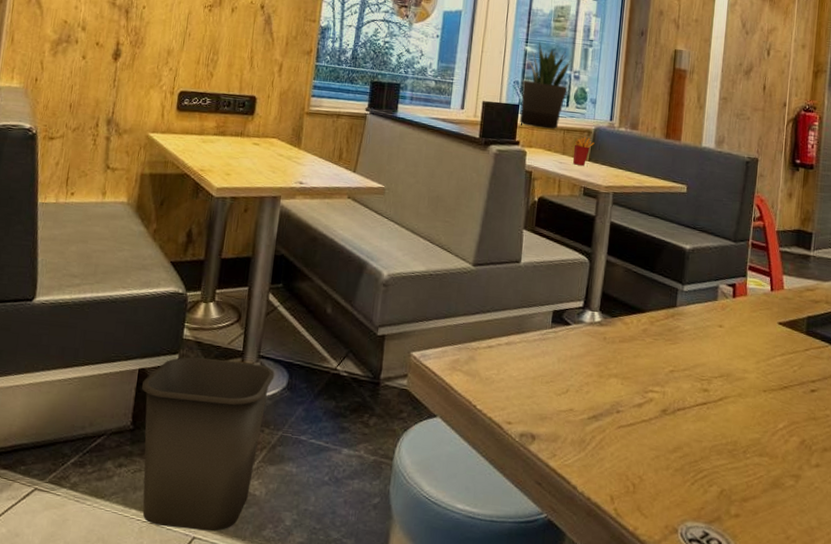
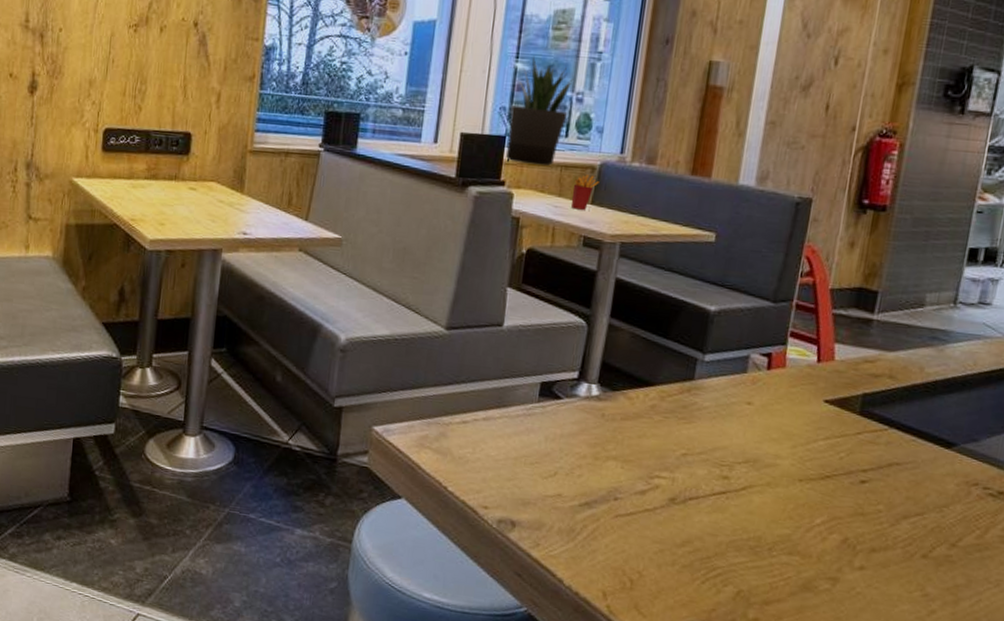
waste bin: present [142,357,275,531] -> none [78,426,220,609]

